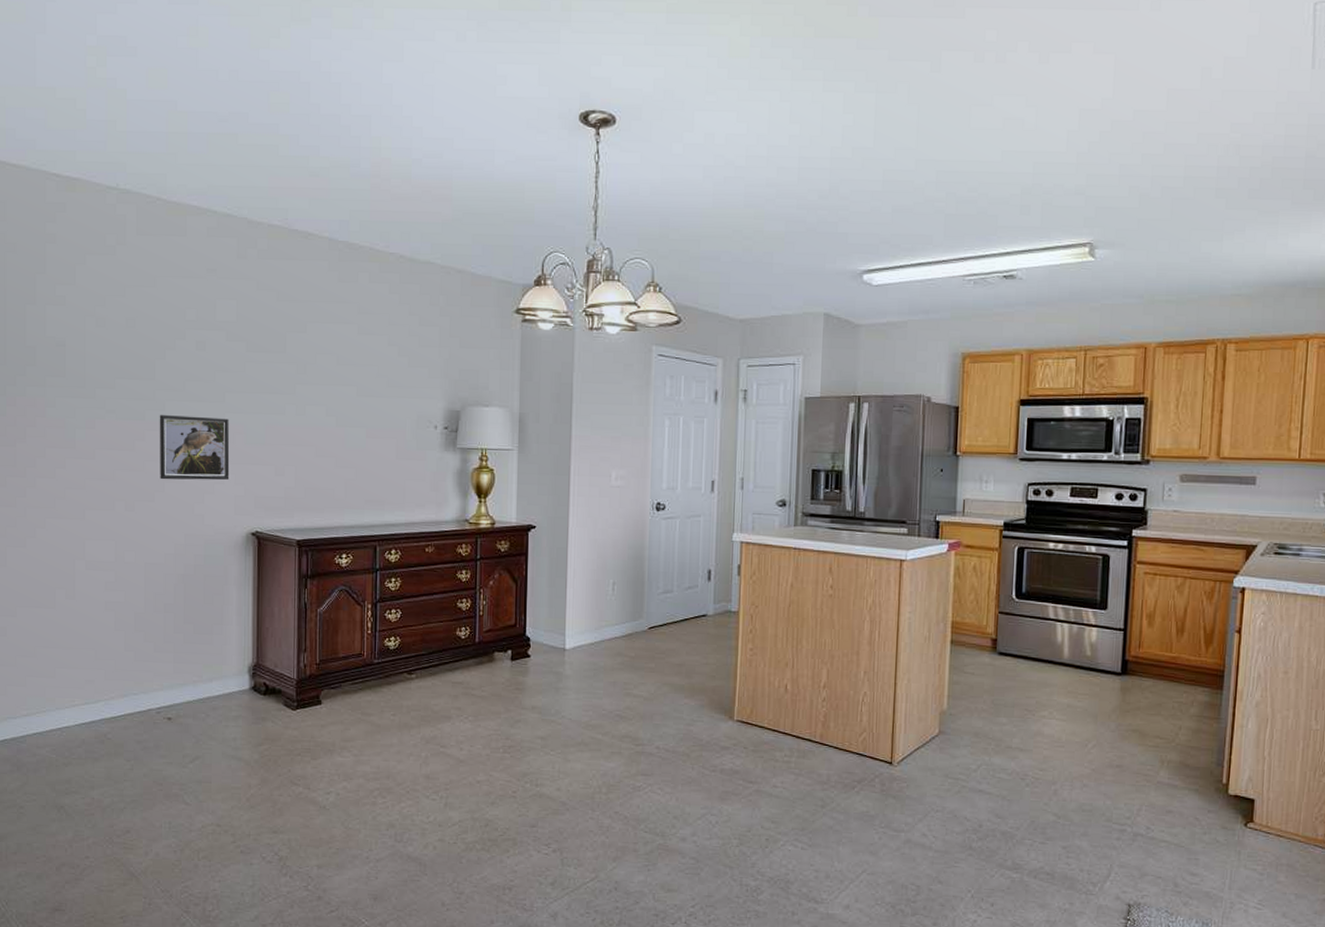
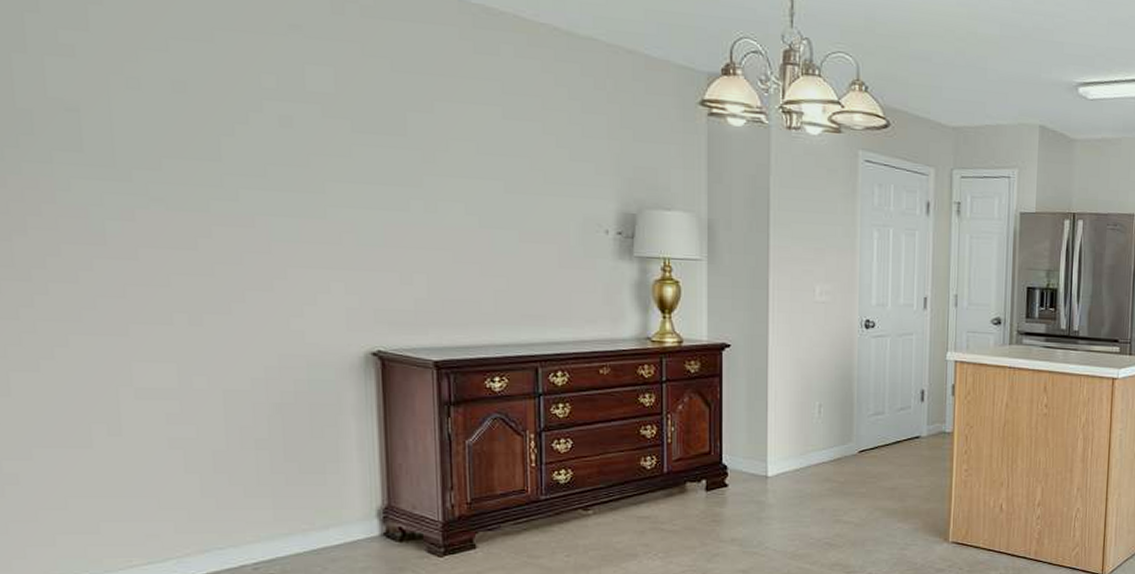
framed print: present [159,414,230,481] -> none [230,205,338,289]

